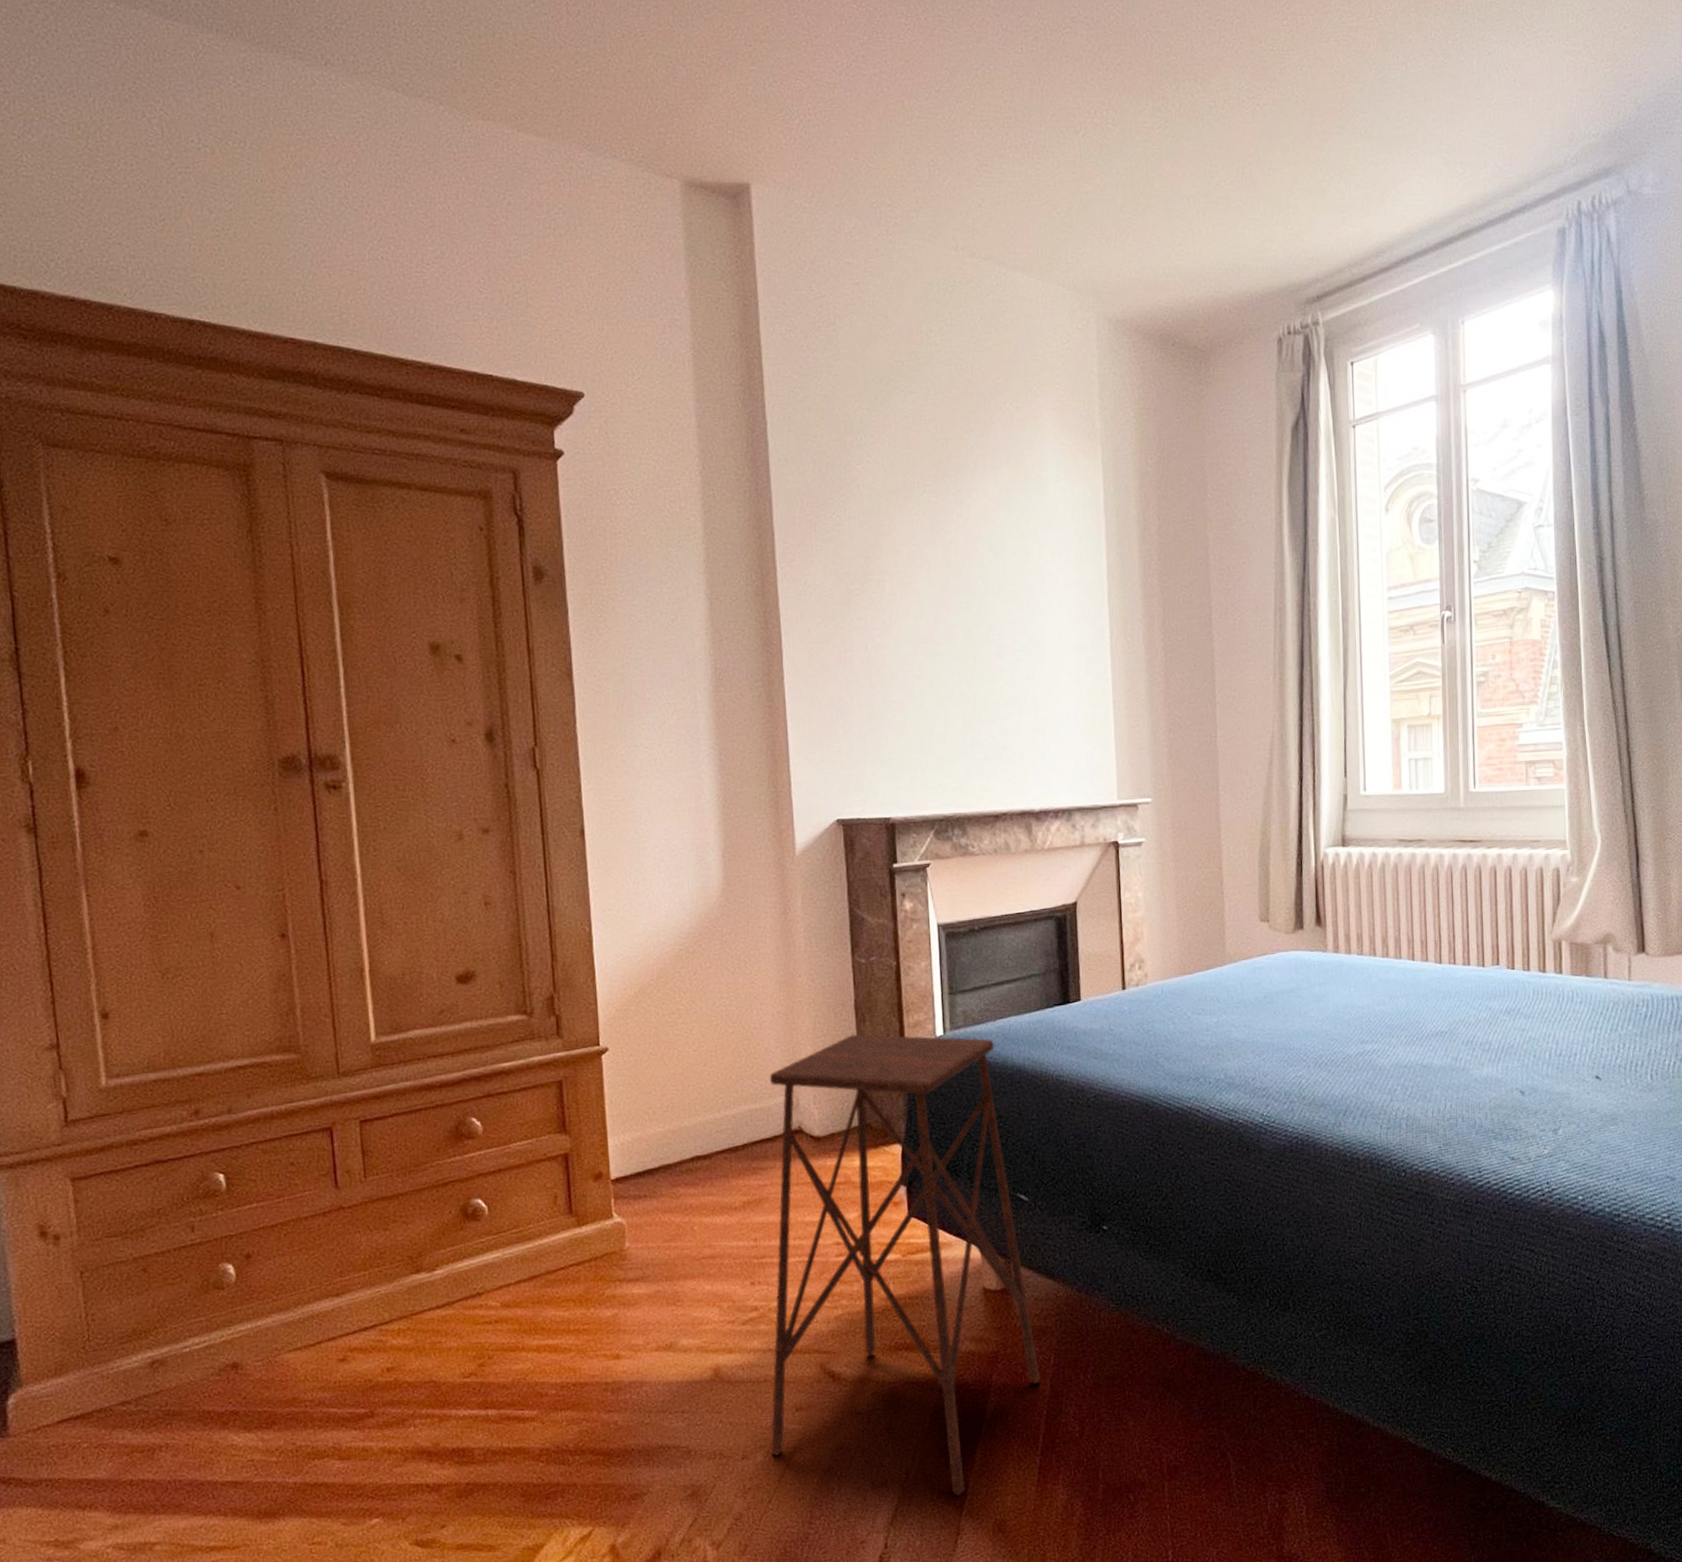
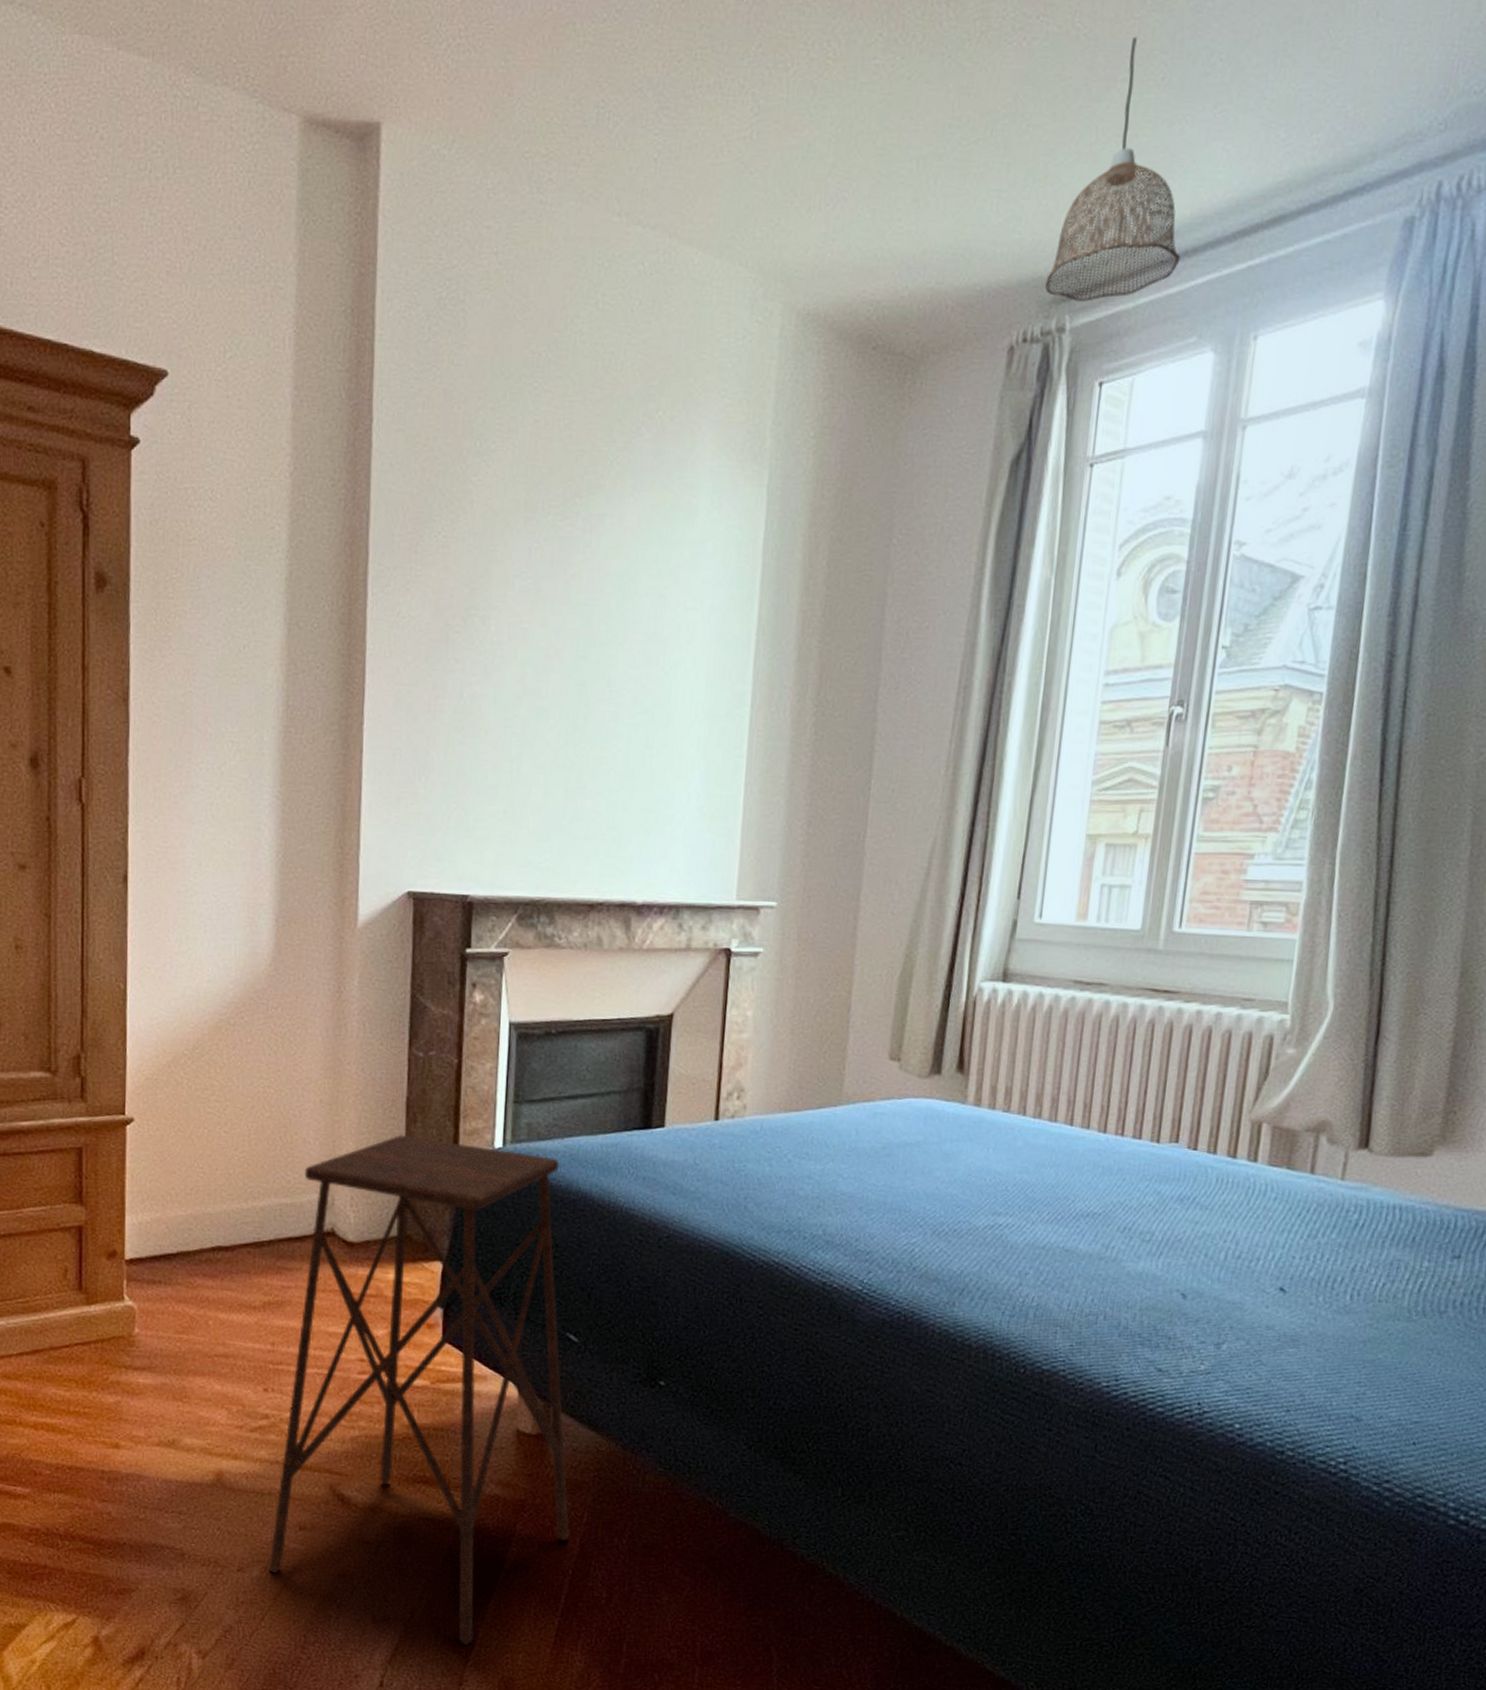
pendant lamp: none [1299,101,1398,301] -> present [1045,36,1181,302]

